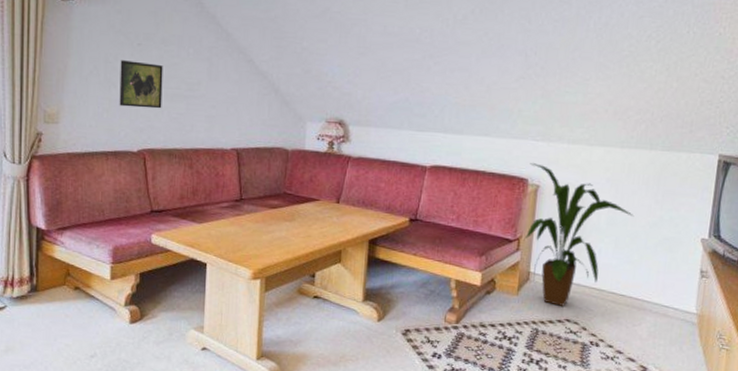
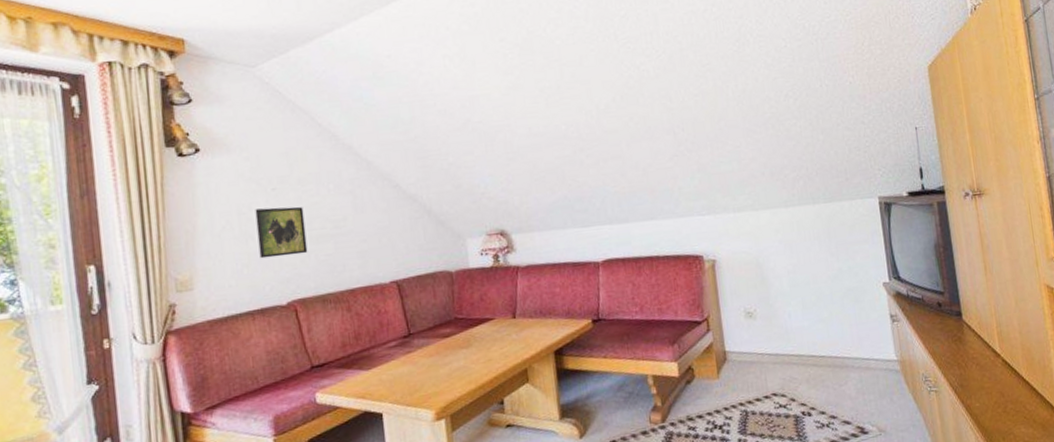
house plant: present [524,163,634,306] -> none [701,238,814,381]

